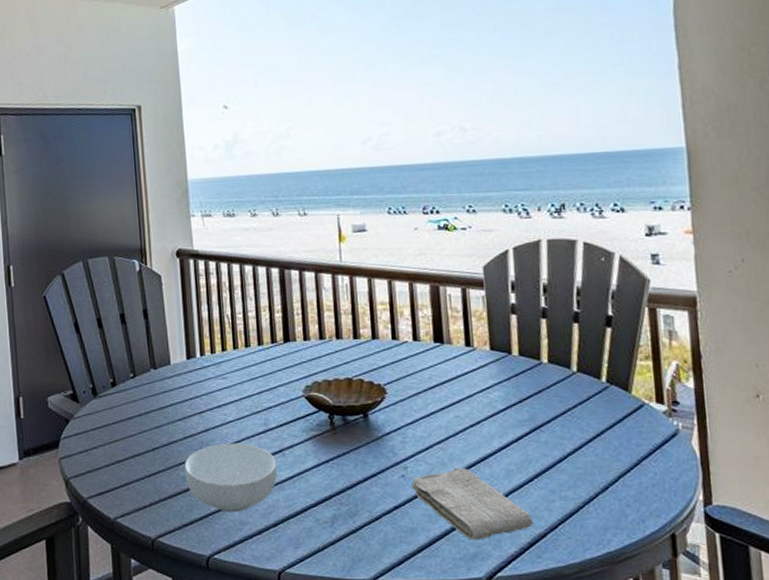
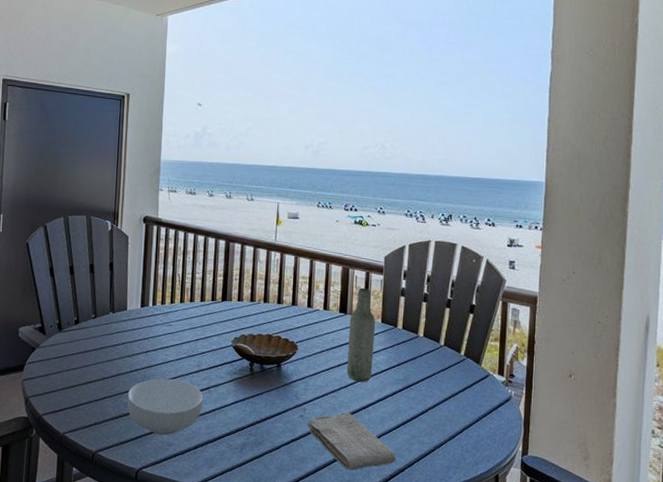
bottle: none [448,308,487,427] -> present [347,287,376,382]

